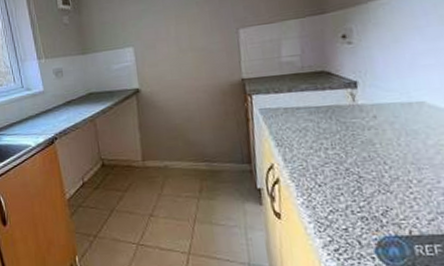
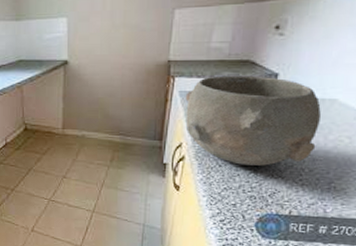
bowl: none [266,85,418,183] -> present [185,75,322,166]

